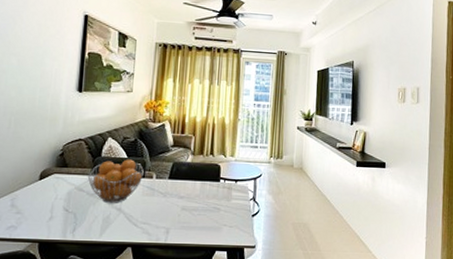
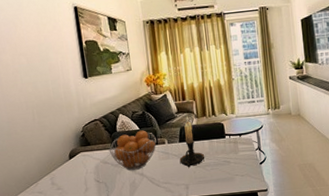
candle holder: none [165,152,194,209] -> present [179,116,205,168]

